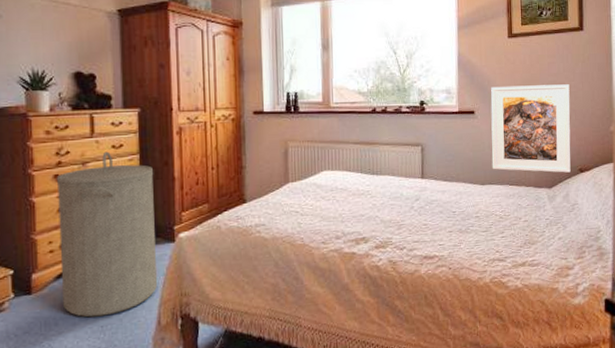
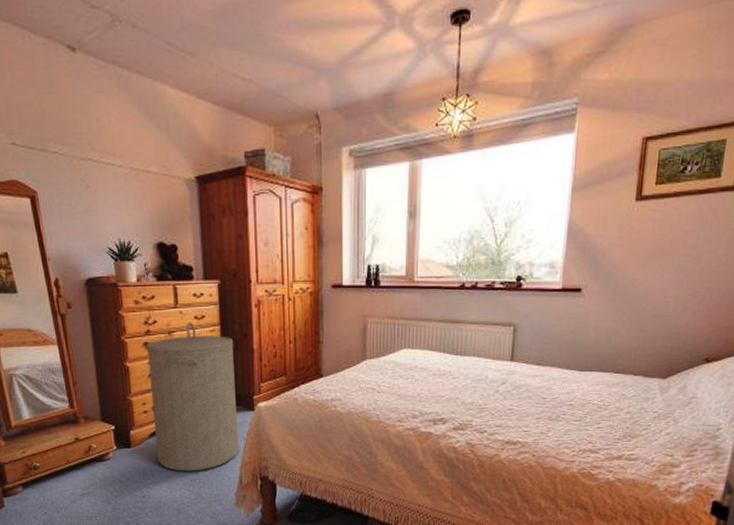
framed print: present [490,84,571,173] -> none [595,258,709,362]

